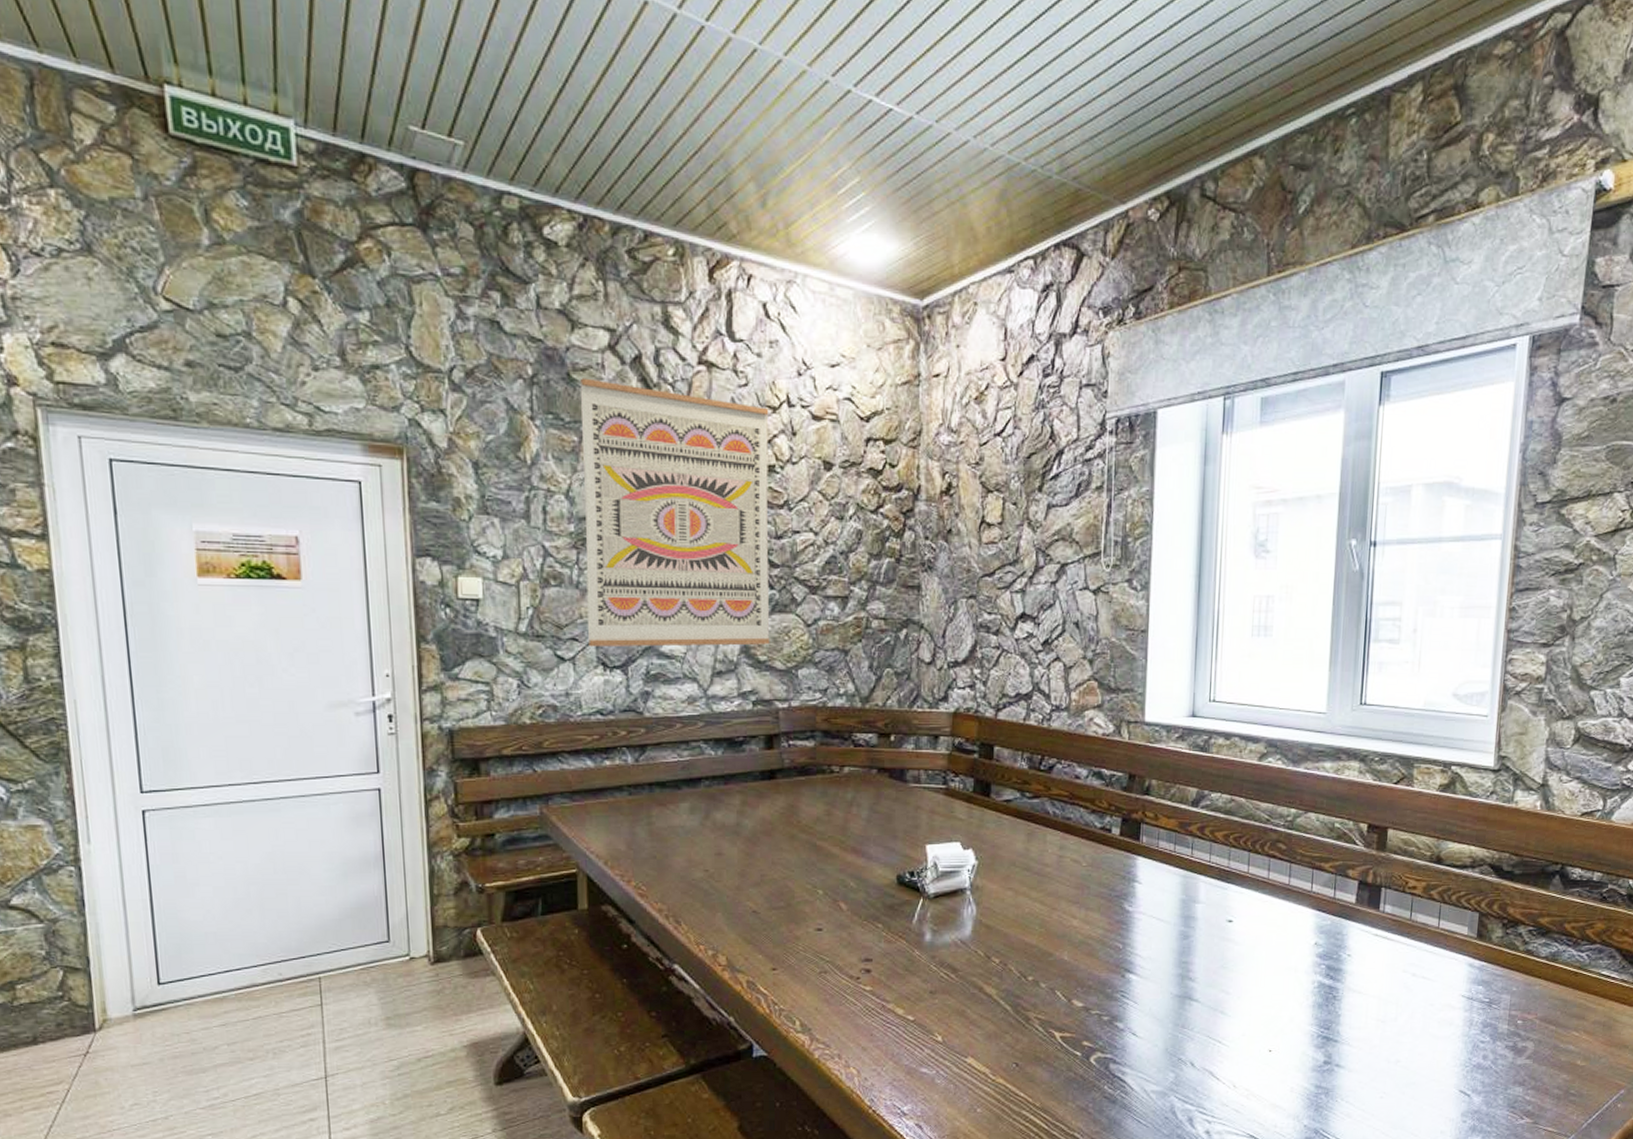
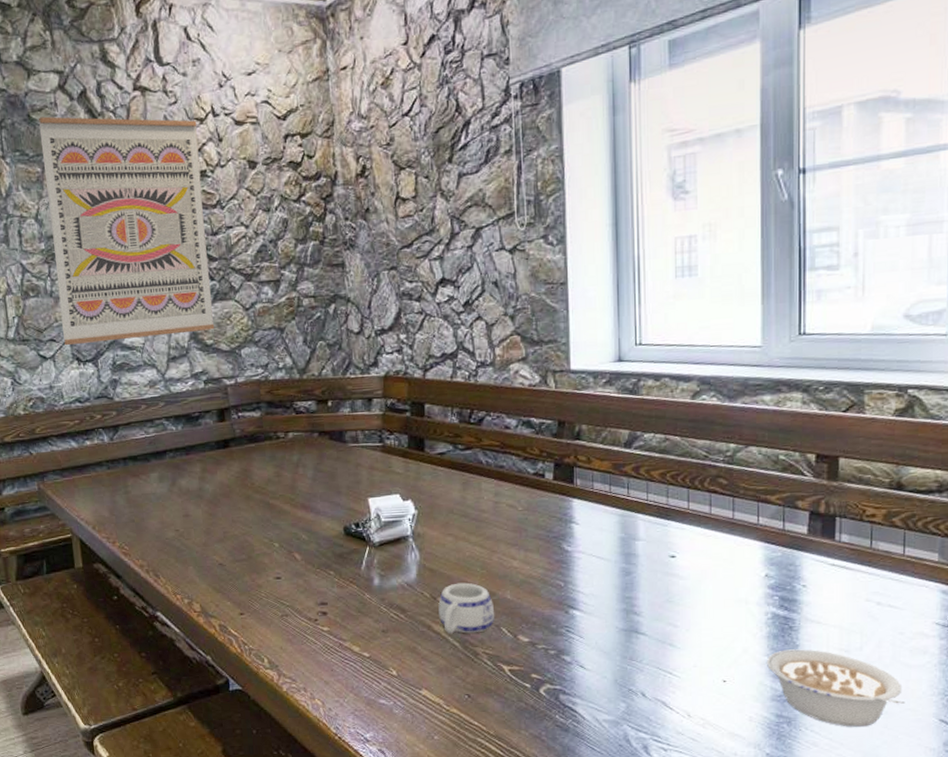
mug: none [992,941,1051,997] -> present [438,582,495,634]
legume: none [1309,1019,1431,1098] -> present [766,649,905,727]

